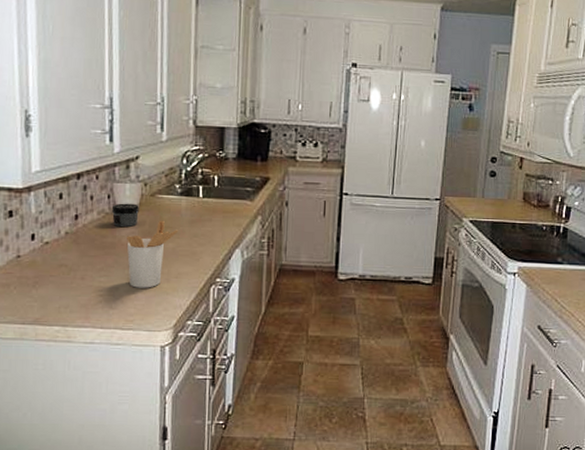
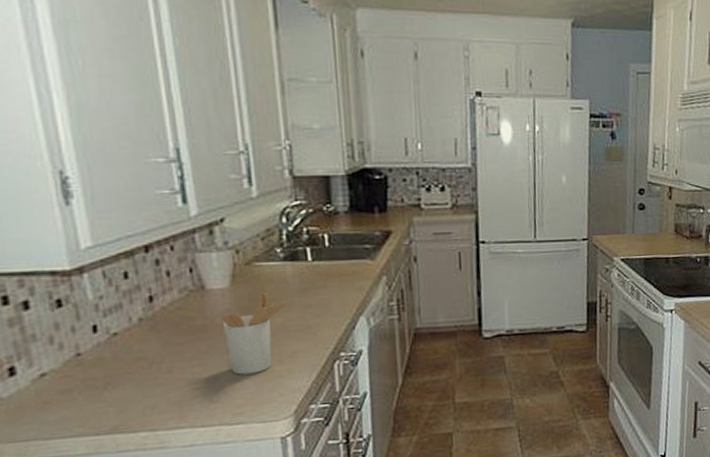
jar: present [111,203,139,228] -> none [196,275,233,306]

